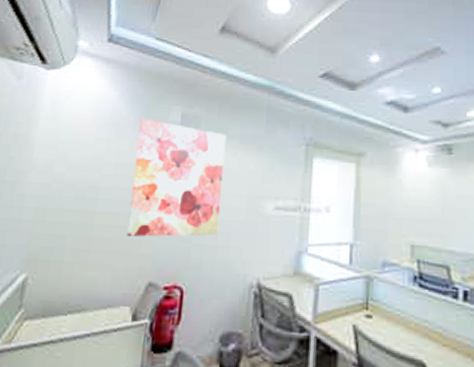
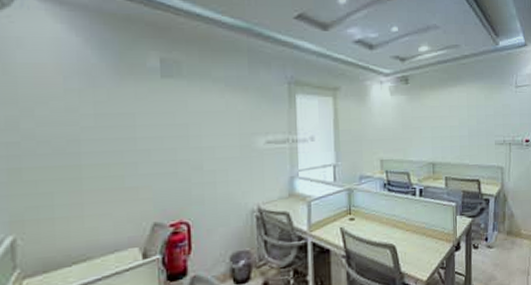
wall art: present [126,117,226,238] -> none [114,65,216,185]

